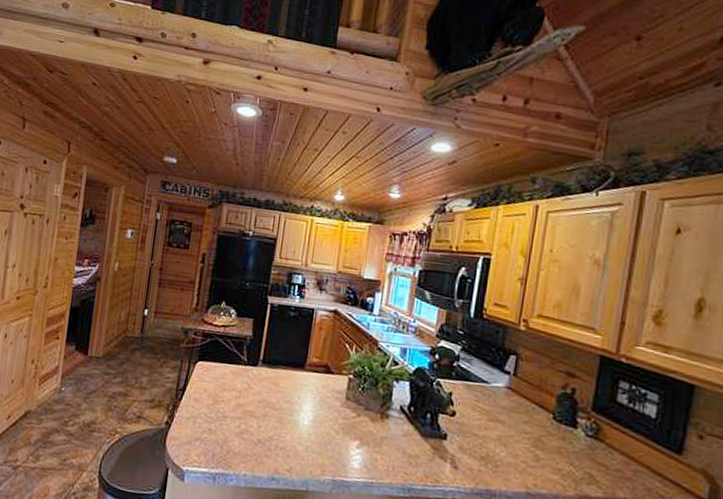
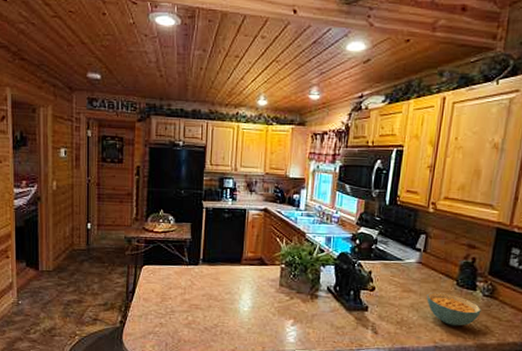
cereal bowl: none [517,425,584,471] -> present [426,292,481,326]

